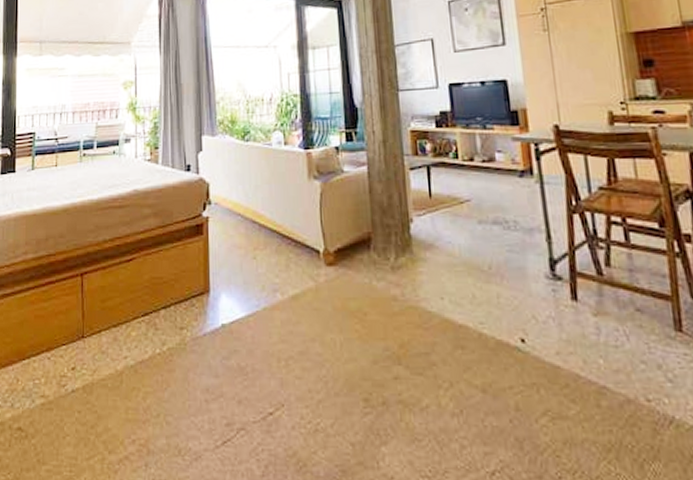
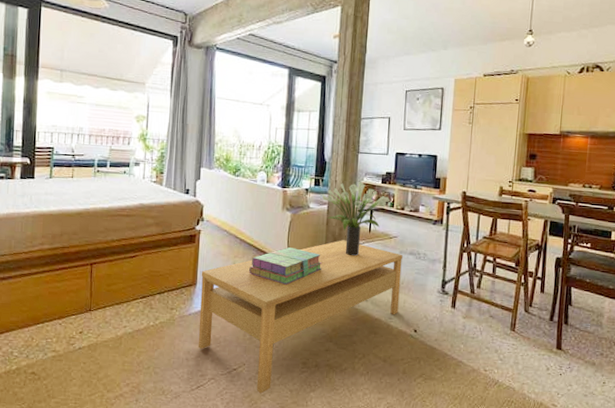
coffee table: none [214,212,492,451] -> present [198,240,403,394]
stack of books: none [275,229,372,283] -> present [249,247,323,285]
potted plant: none [359,129,453,234] -> present [322,182,391,256]

